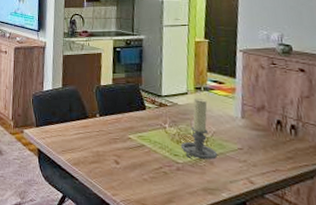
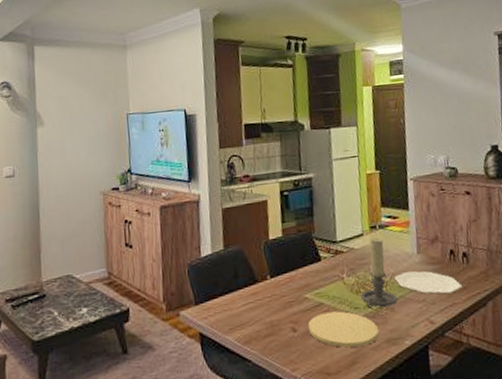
plate: none [129,153,196,189] -> present [308,311,379,348]
plate: none [216,132,289,160] -> present [395,271,463,294]

